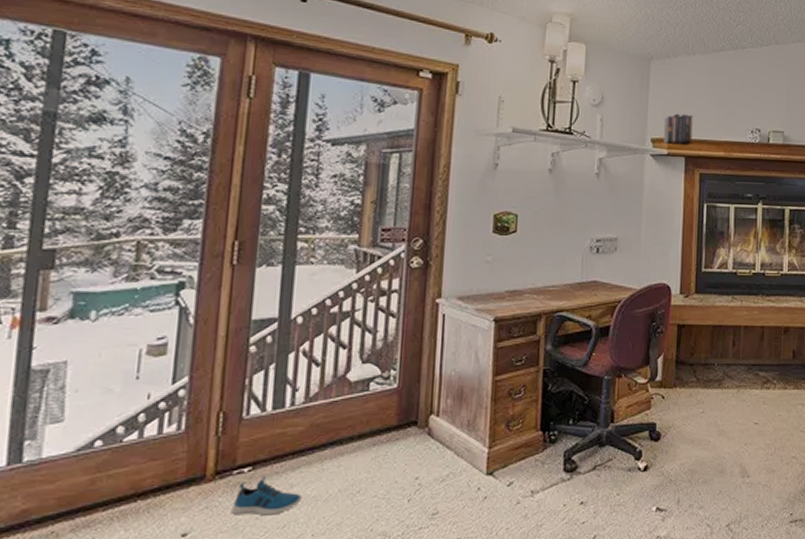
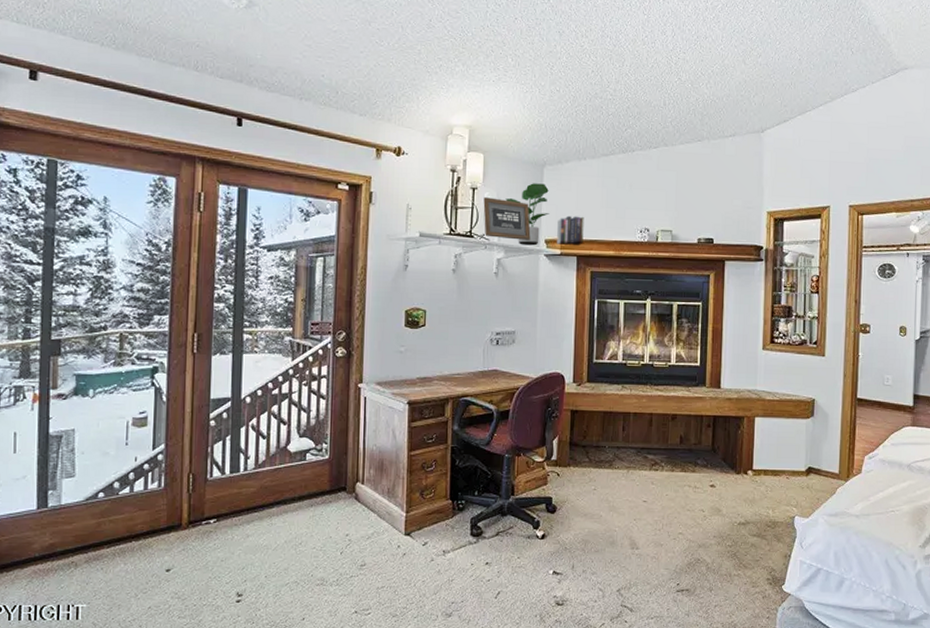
athletic shoe: present [232,476,303,516] -> none [203,527,257,559]
picture frame: none [584,91,636,139] -> present [483,197,531,240]
potted plant: none [609,77,656,145] -> present [505,183,549,246]

